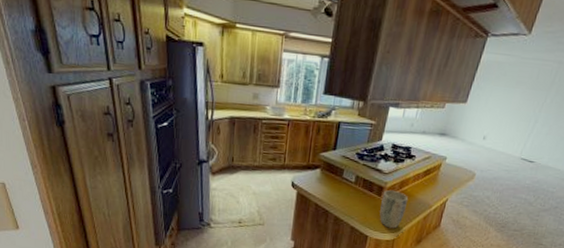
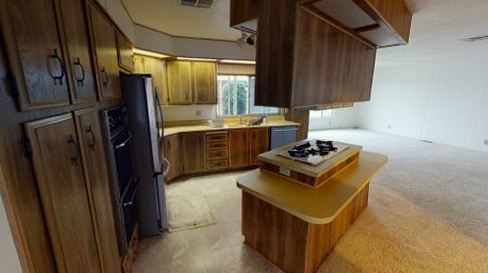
plant pot: present [379,190,409,229] -> none [315,180,337,213]

